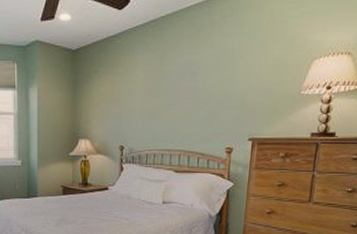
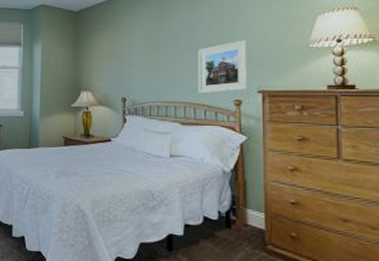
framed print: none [193,85,244,141] -> present [198,40,248,93]

